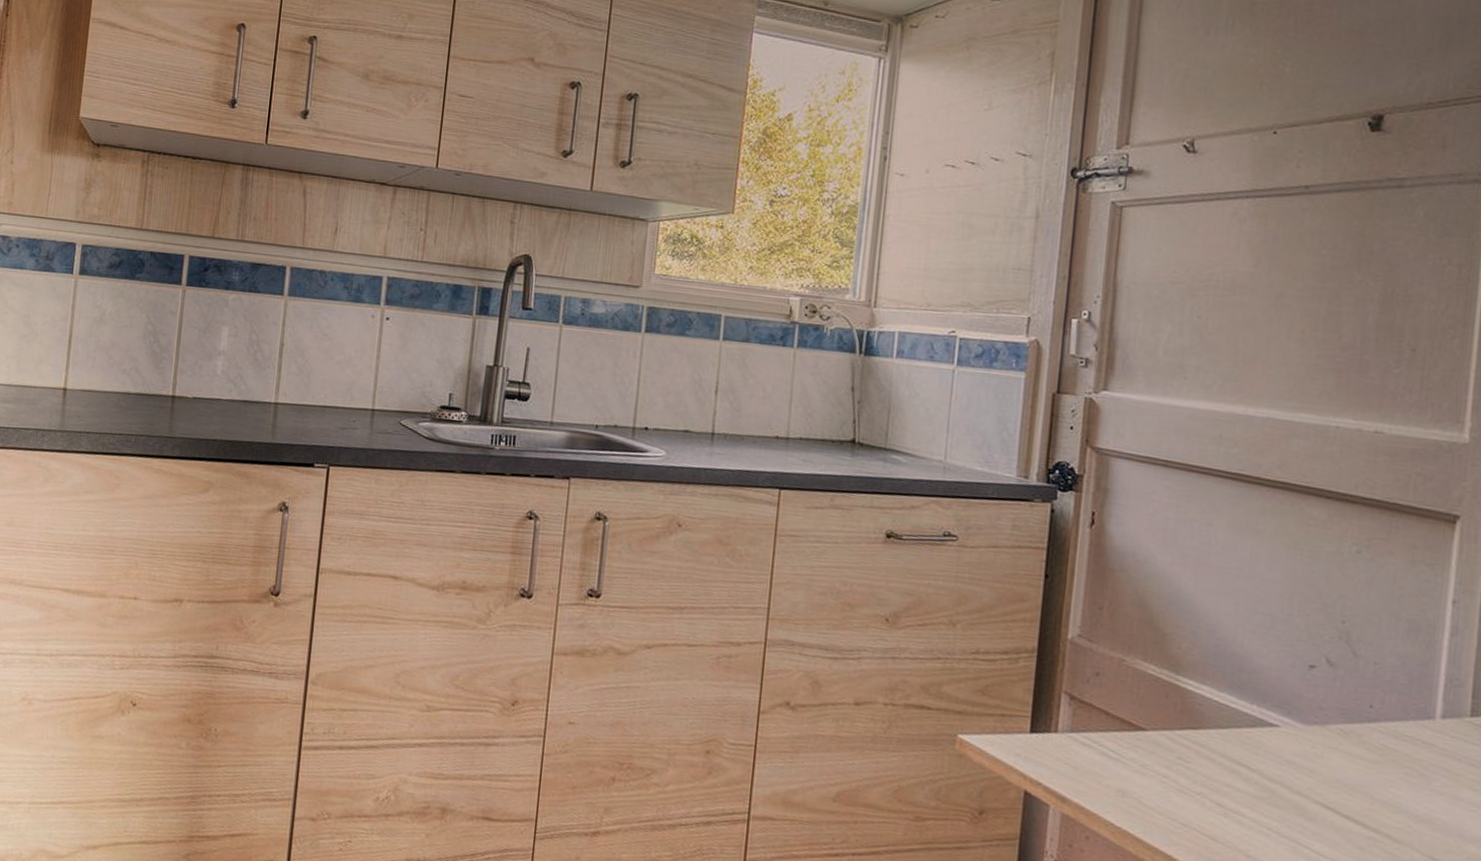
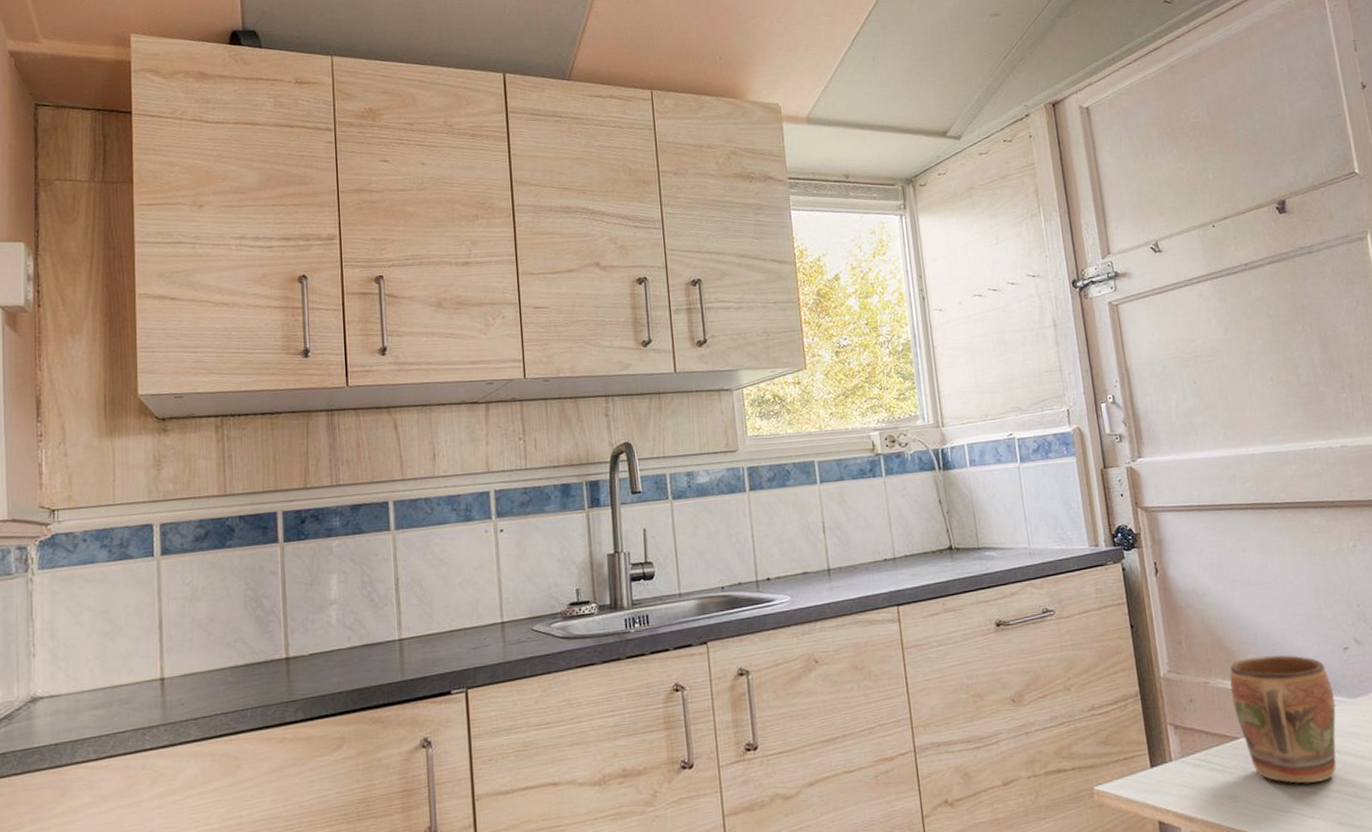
mug: none [1149,645,1282,805] -> present [1229,655,1337,784]

